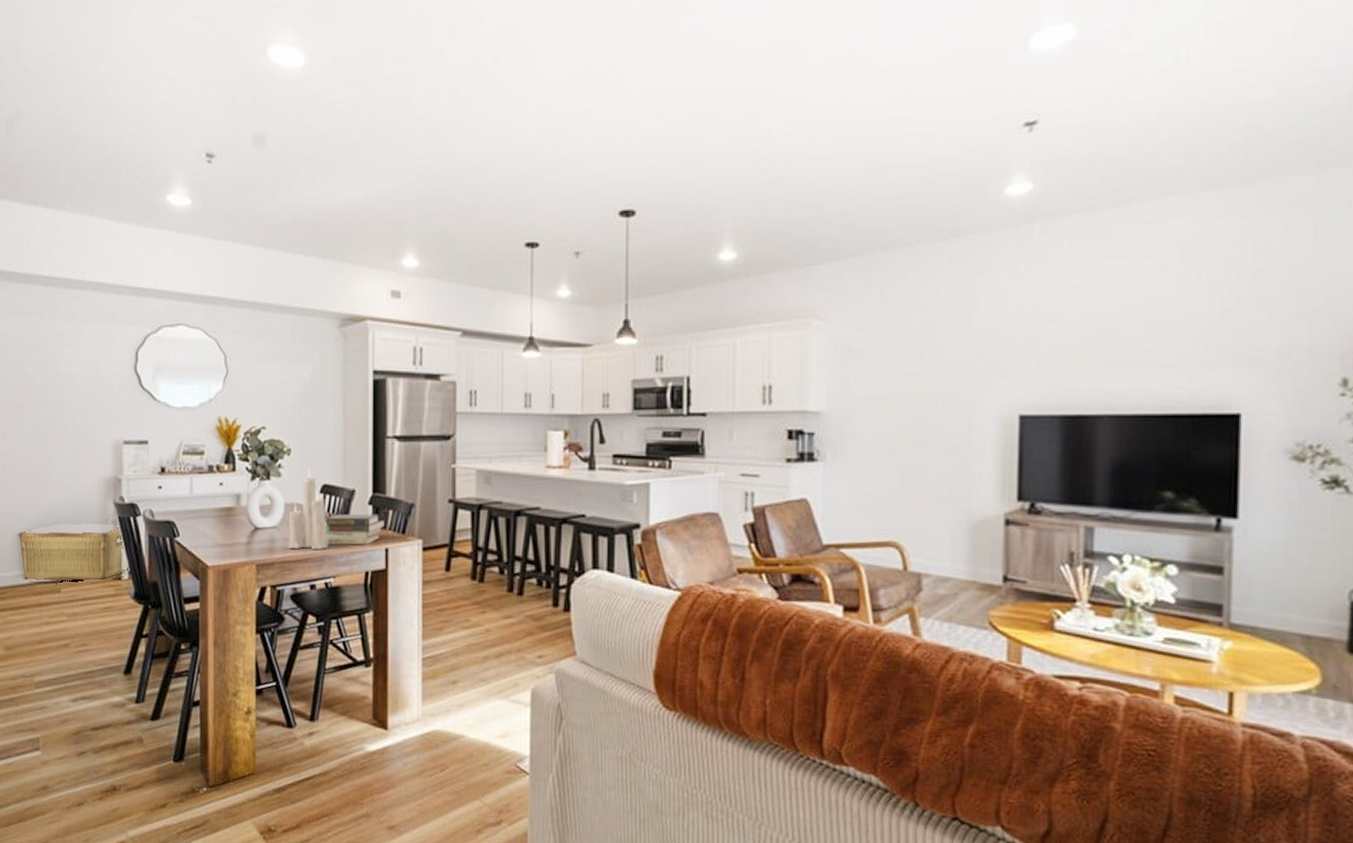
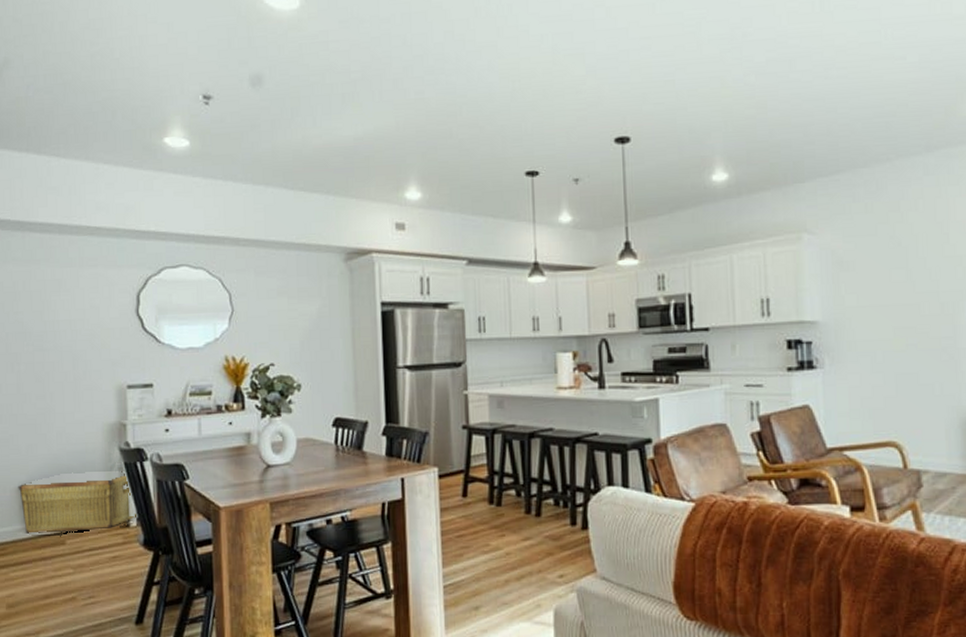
candle: present [288,467,329,549] -> none [301,401,344,484]
books: present [324,514,384,545] -> none [338,444,399,478]

